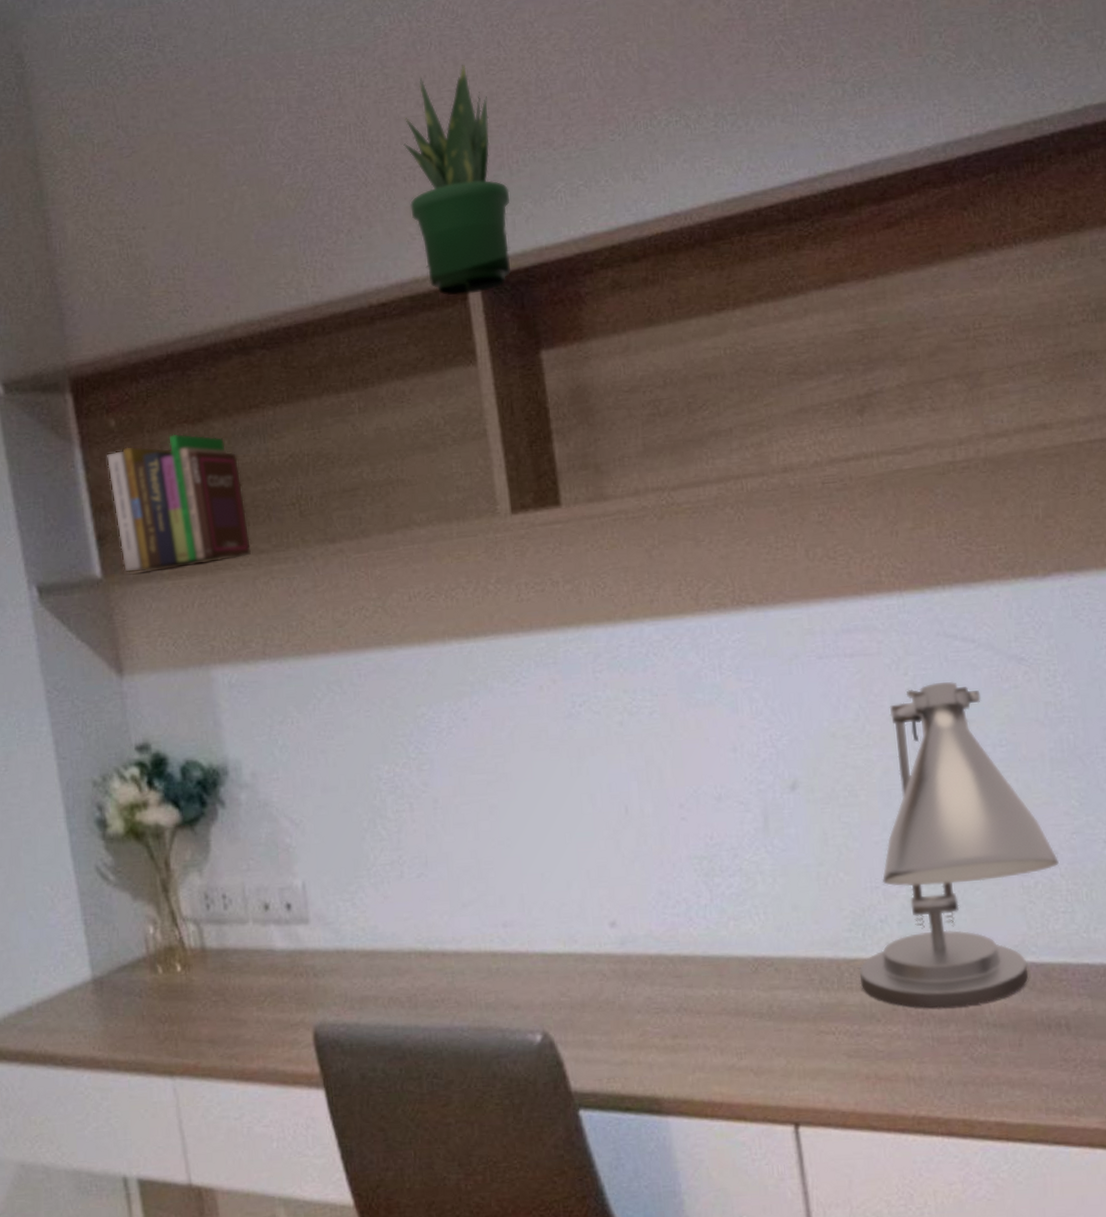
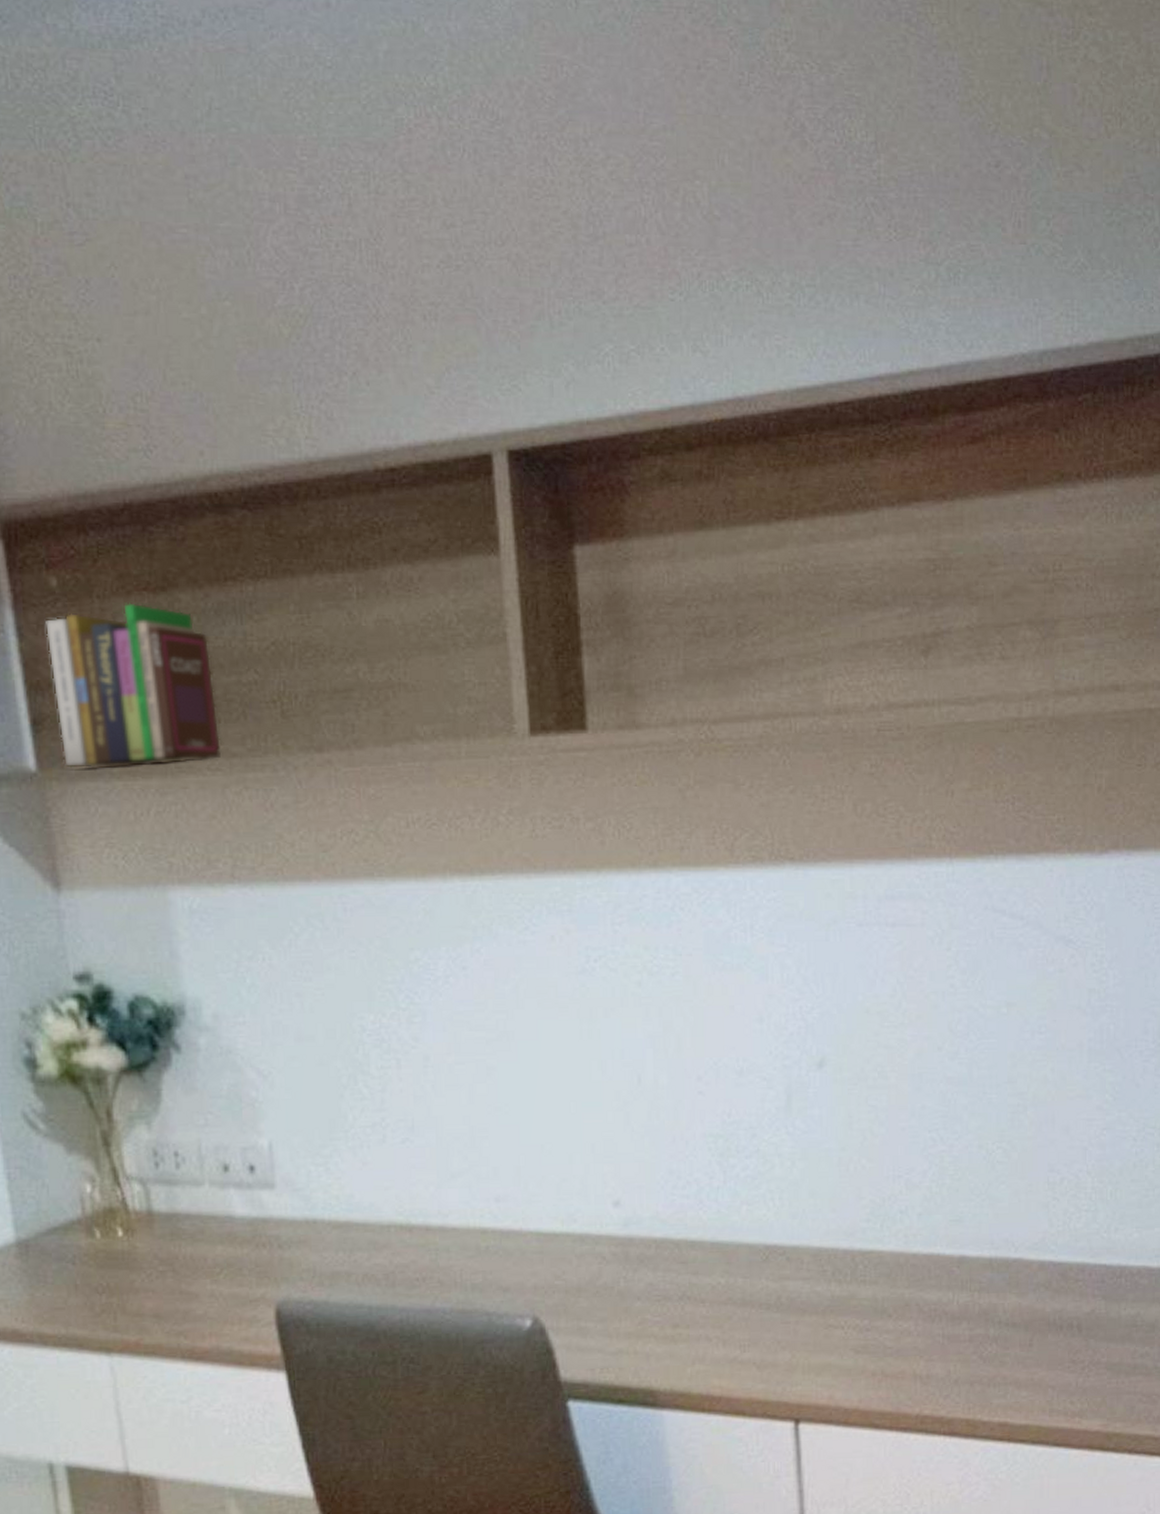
planter: present [403,65,511,296] -> none [425,182,549,468]
desk lamp: present [859,681,1059,1008] -> none [874,960,1087,1305]

